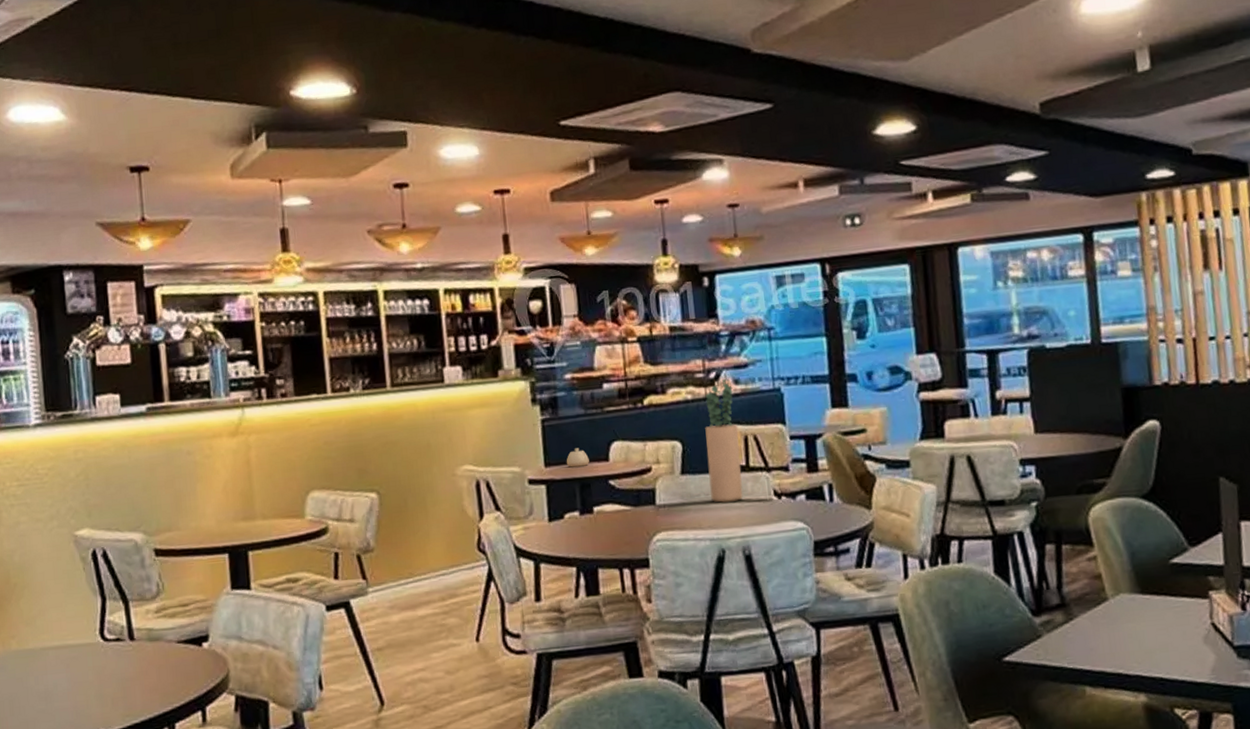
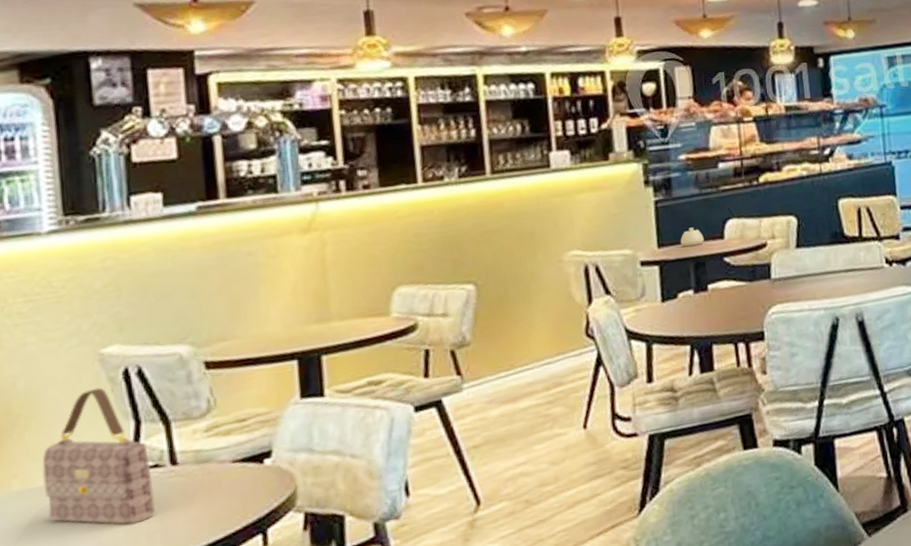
handbag: none [33,565,118,690] -> present [42,387,155,525]
vase: present [705,372,743,503] -> none [819,148,856,273]

